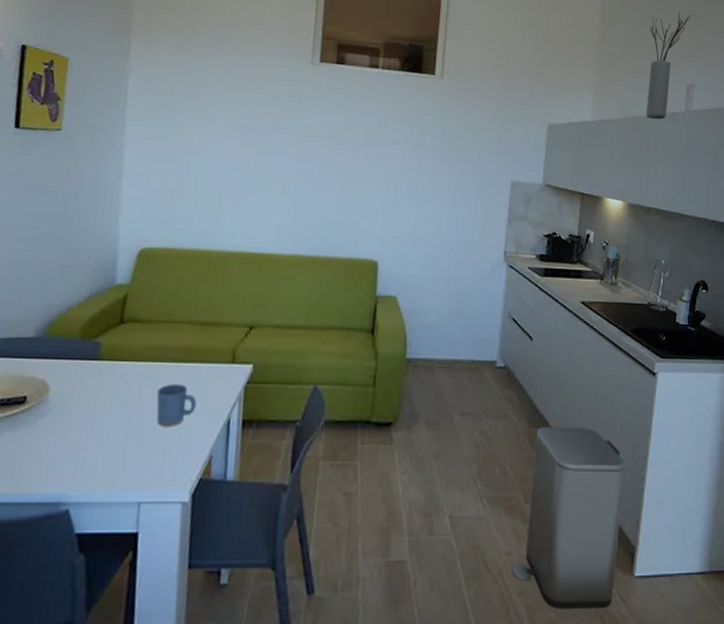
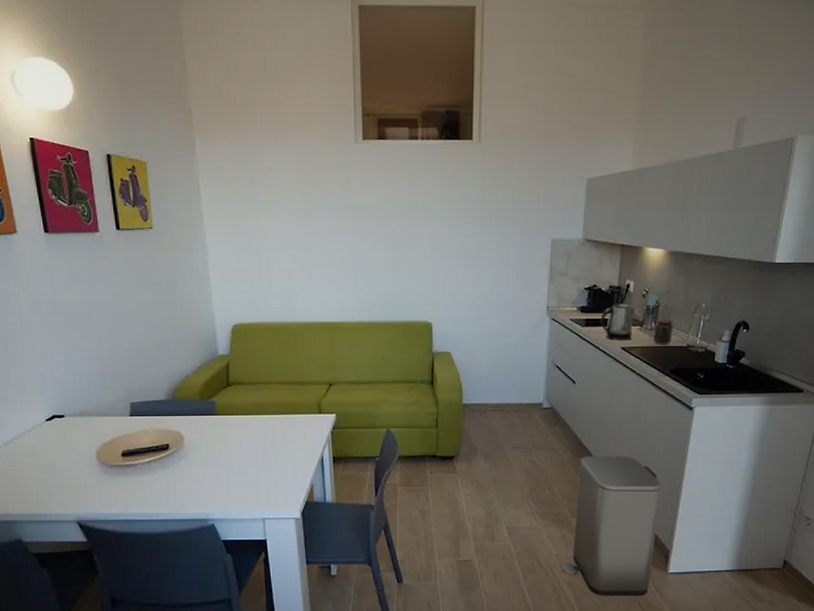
mug: present [156,383,197,426] -> none [264,431,295,463]
kettle: none [559,254,596,294] -> present [600,303,636,340]
jar: none [614,273,634,302] -> present [653,319,673,345]
vase: present [646,12,692,120] -> none [690,37,746,161]

